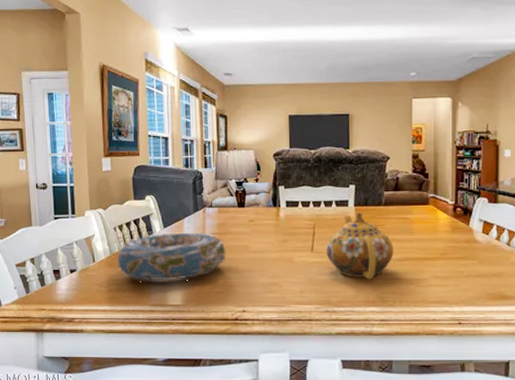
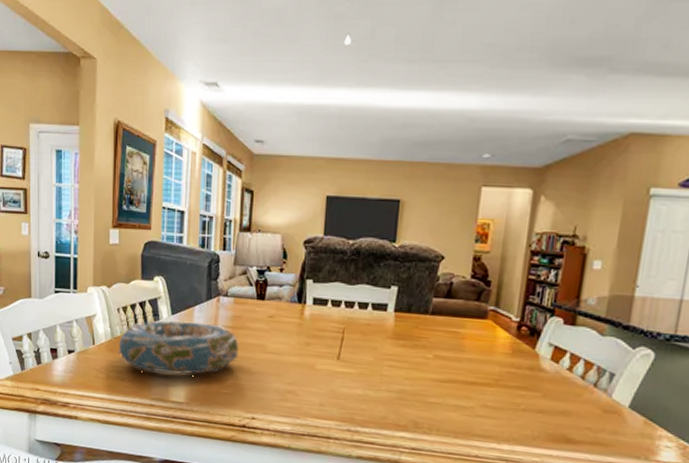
teapot: present [325,213,394,280] -> none [354,320,437,400]

